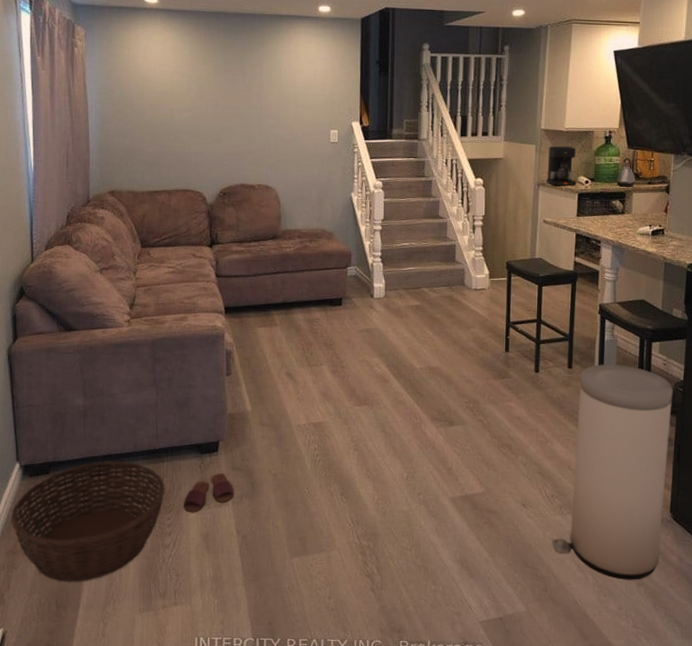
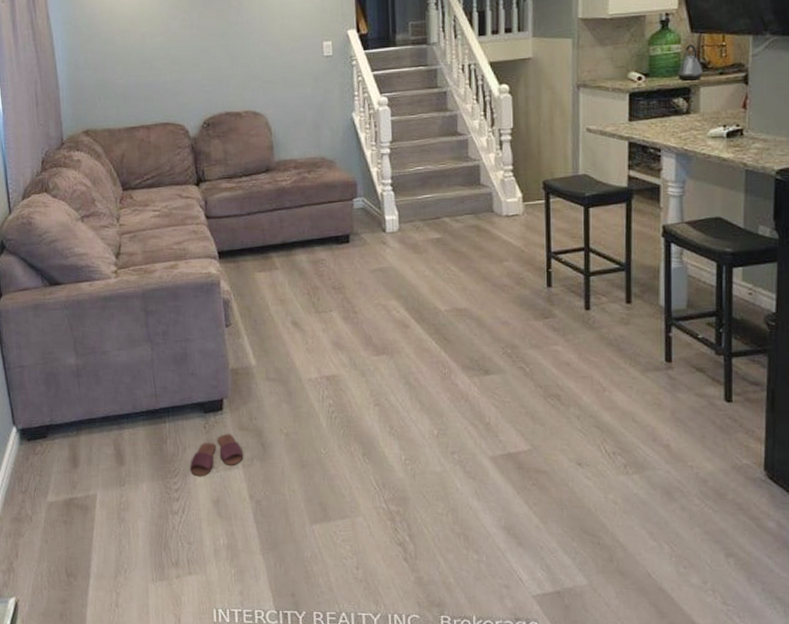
basket: present [10,461,165,582] -> none [12,423,169,550]
coffee maker: present [546,146,577,187] -> none [587,37,627,87]
pedal bin: present [552,364,682,580] -> none [616,296,775,550]

